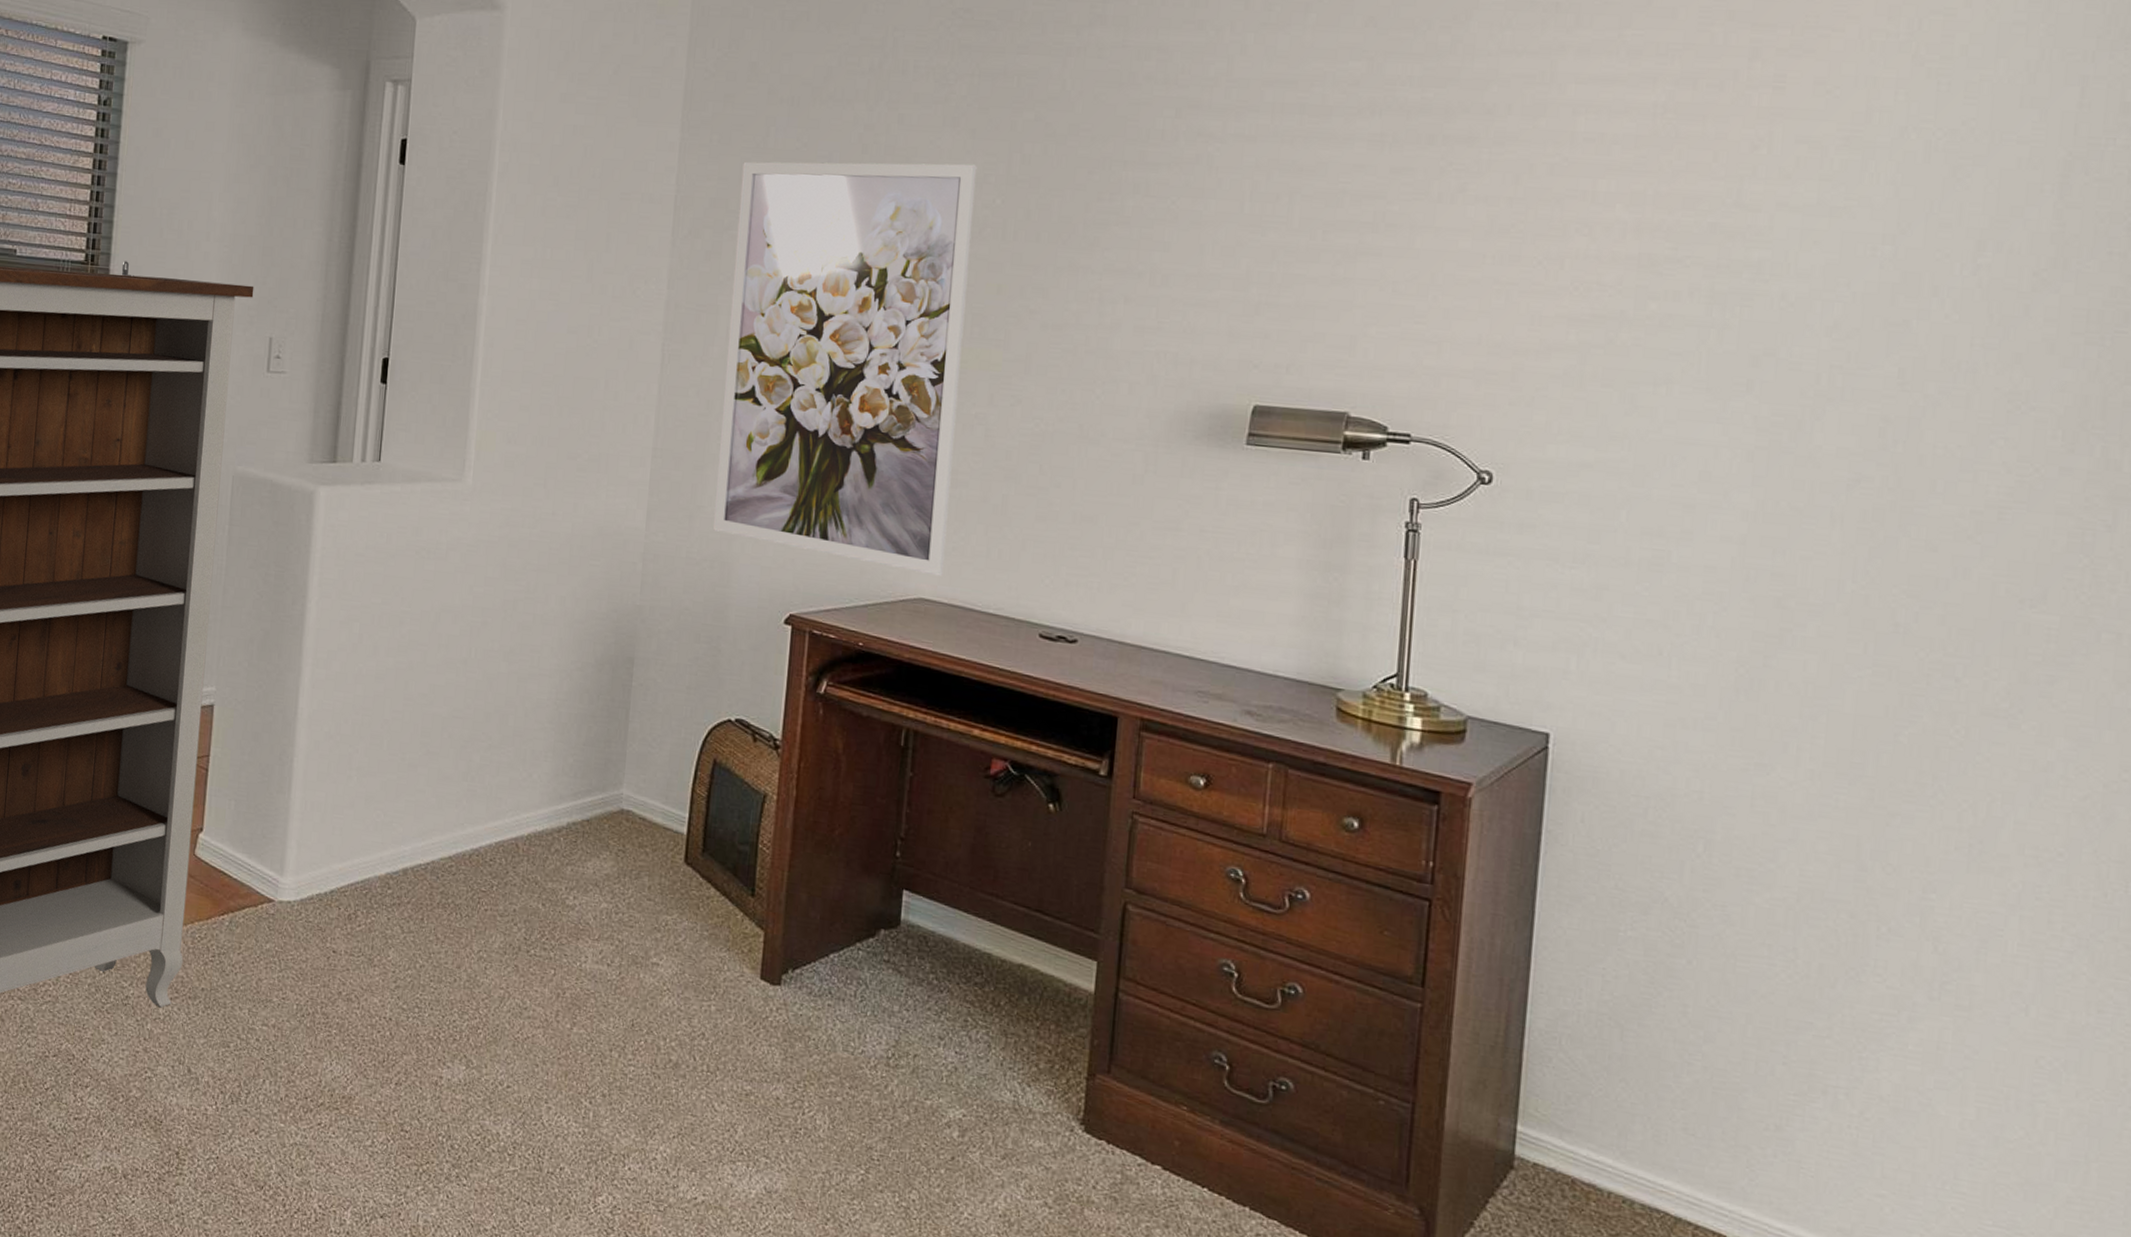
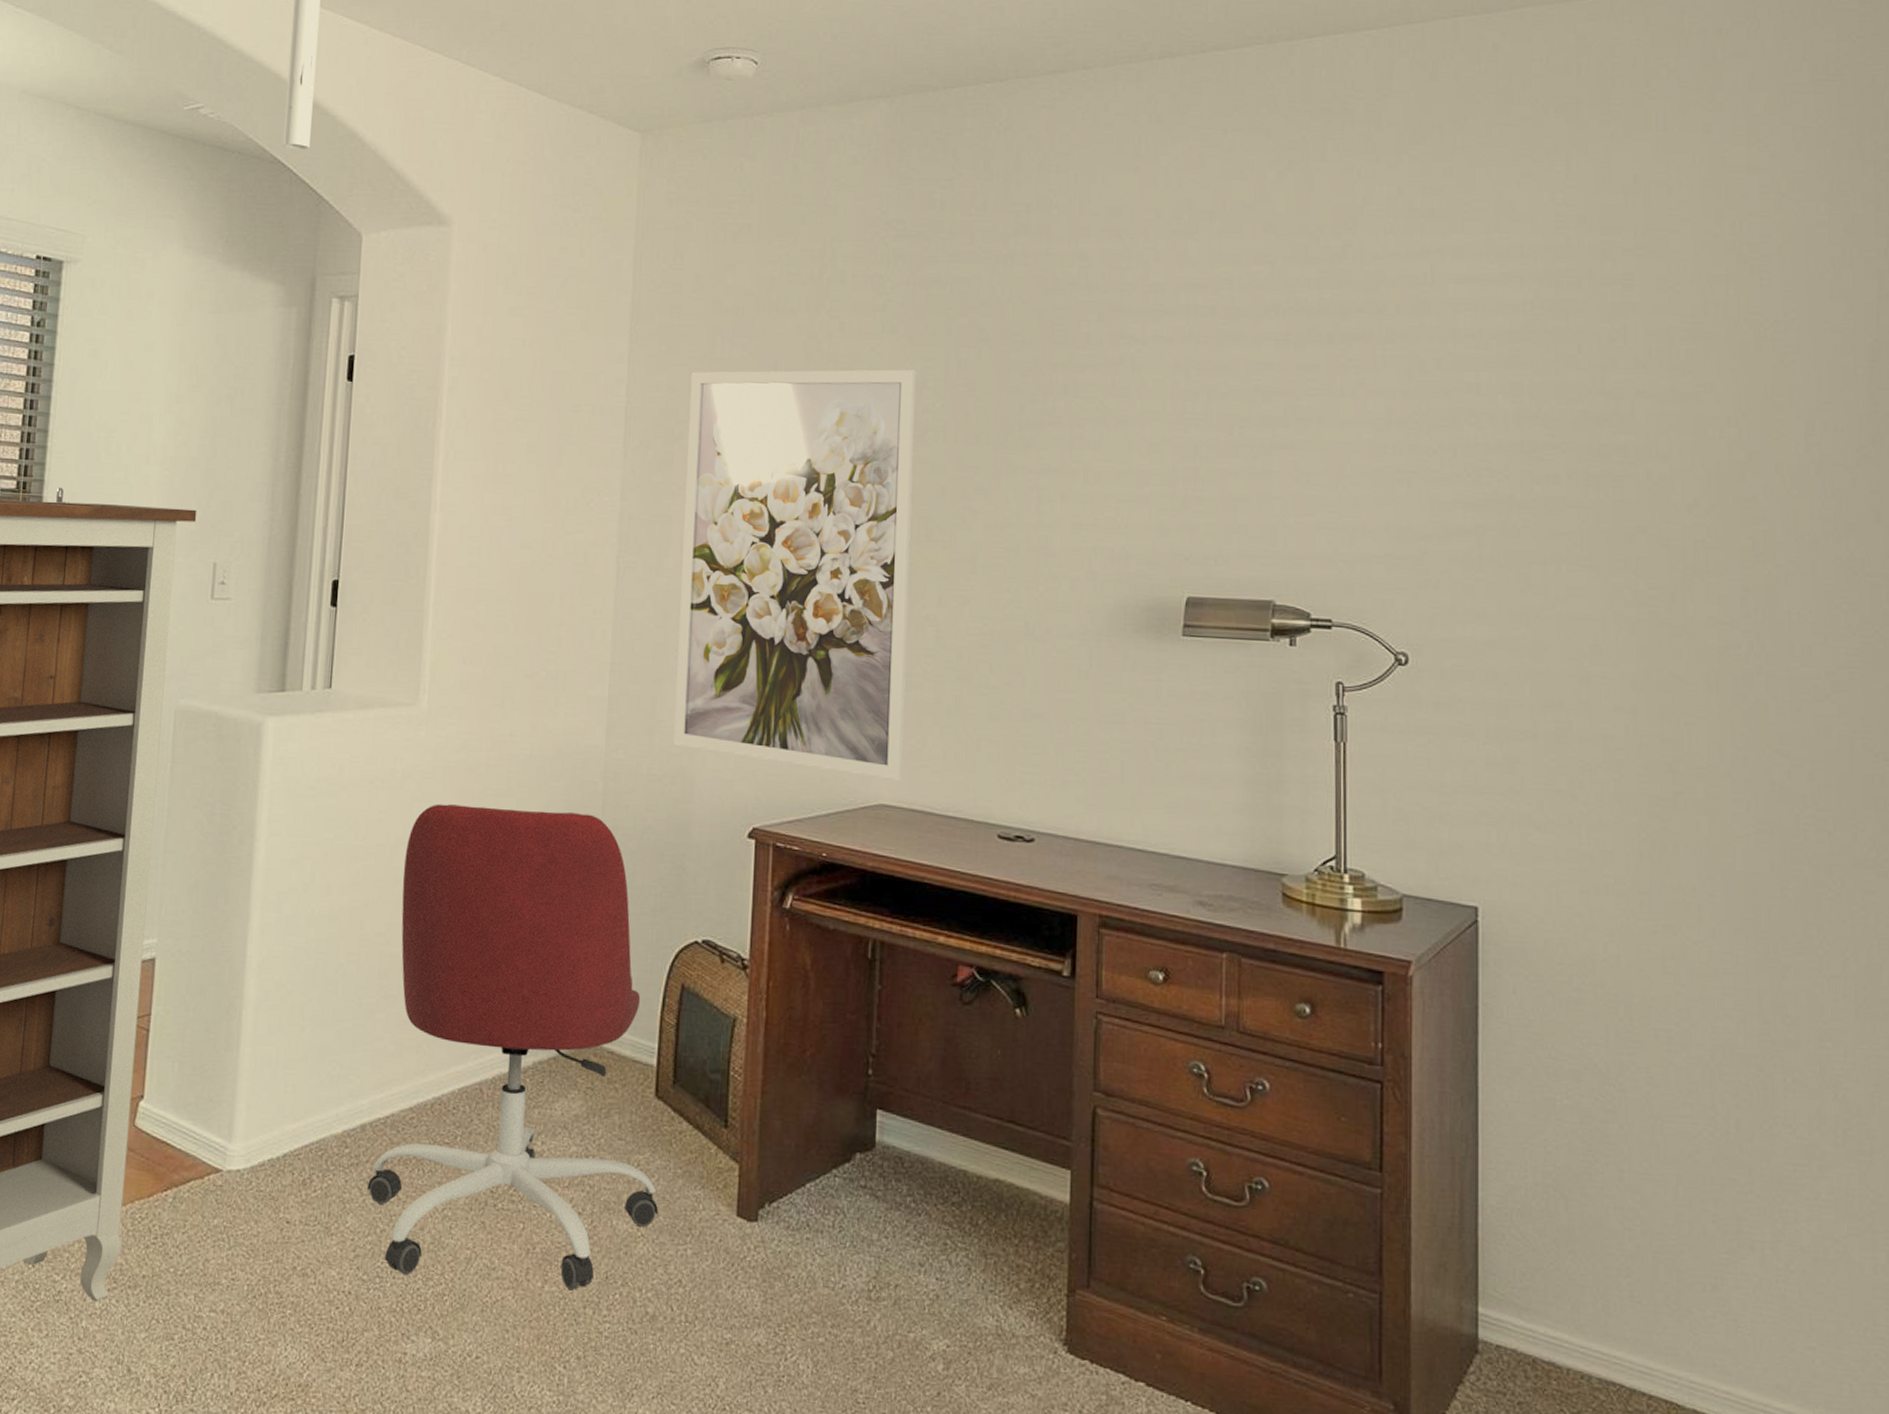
office chair: none [408,575,685,1034] -> present [367,803,659,1290]

